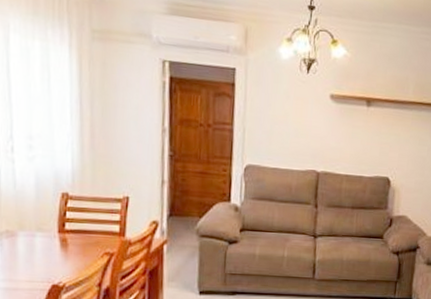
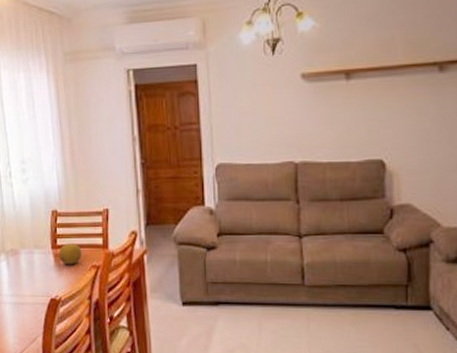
fruit: none [65,228,95,251] -> present [58,243,82,265]

